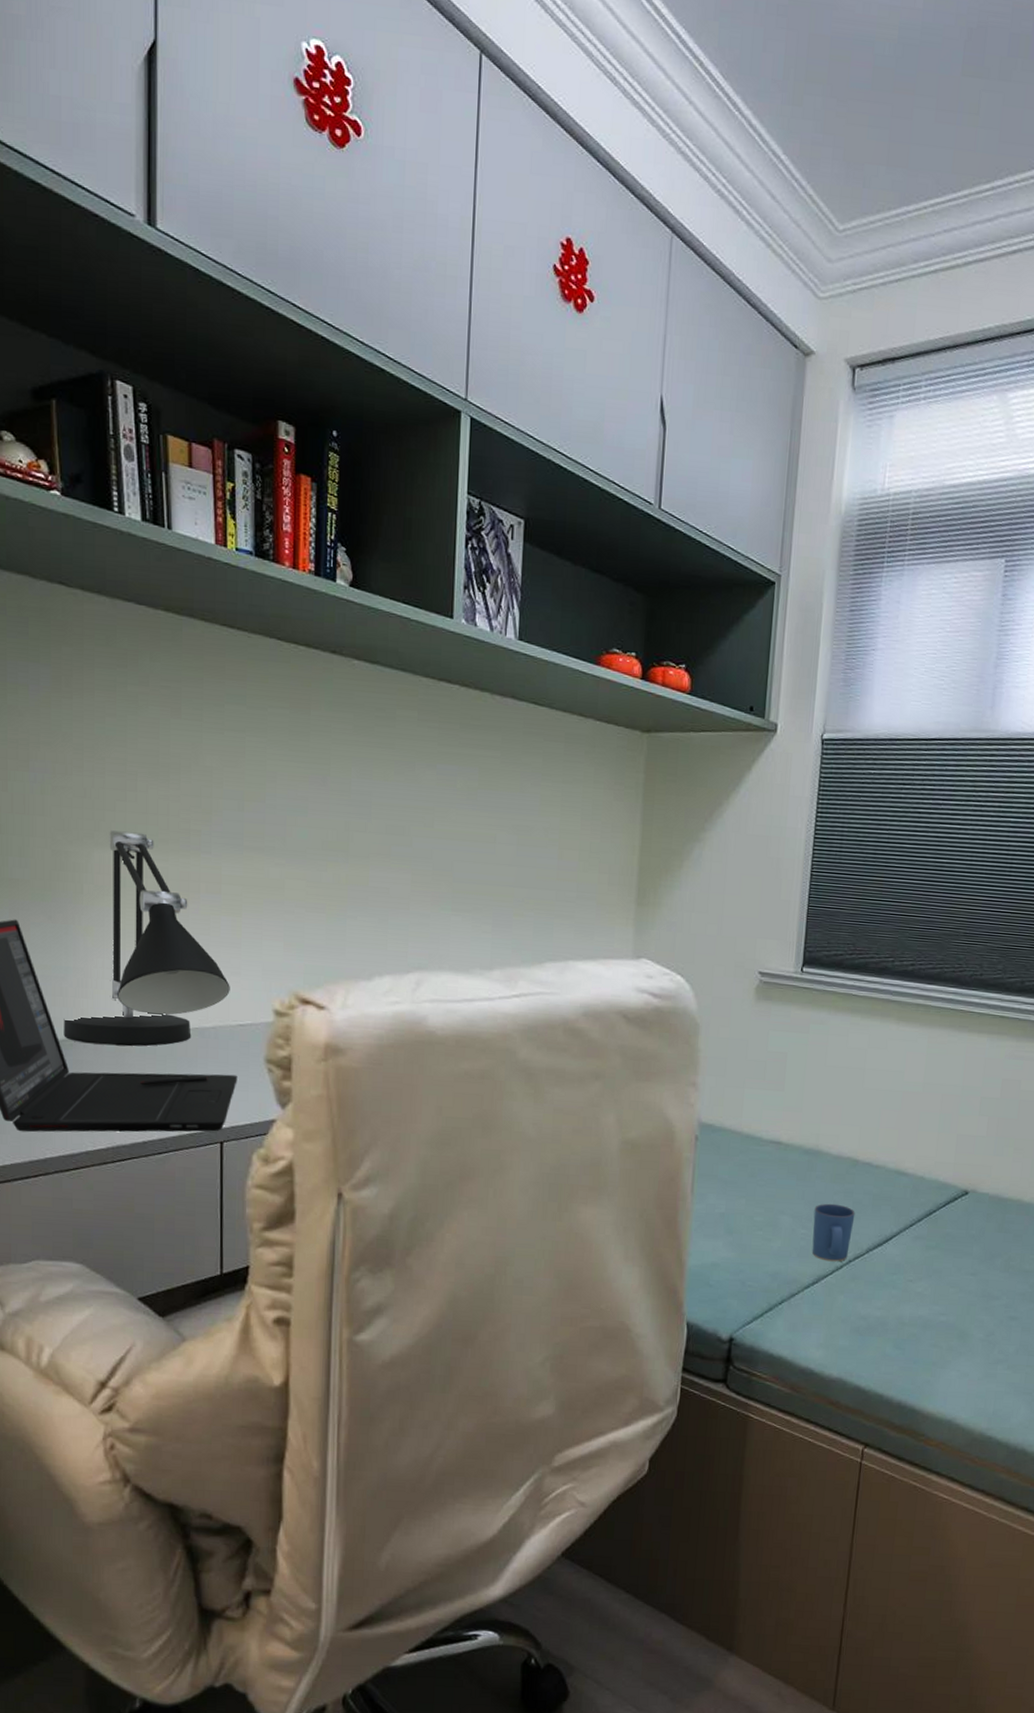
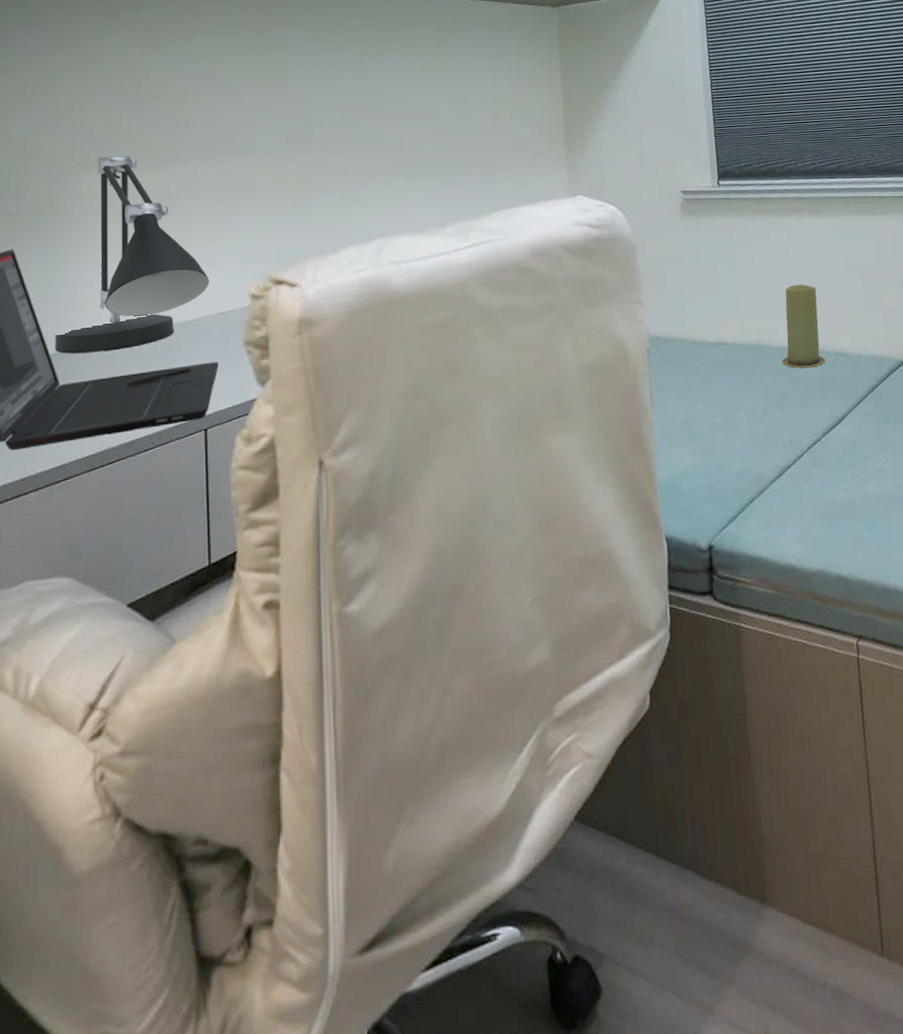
mug: present [811,1203,855,1262] -> none [767,393,806,452]
candle: none [837,1093,890,1182] -> present [782,284,825,368]

